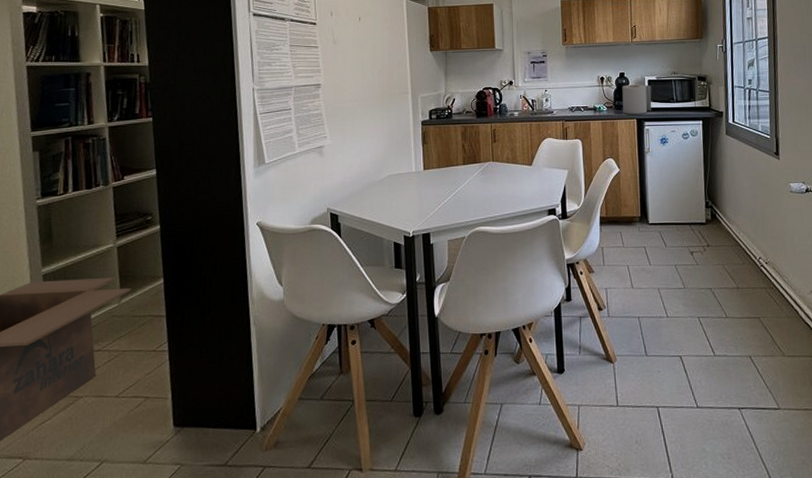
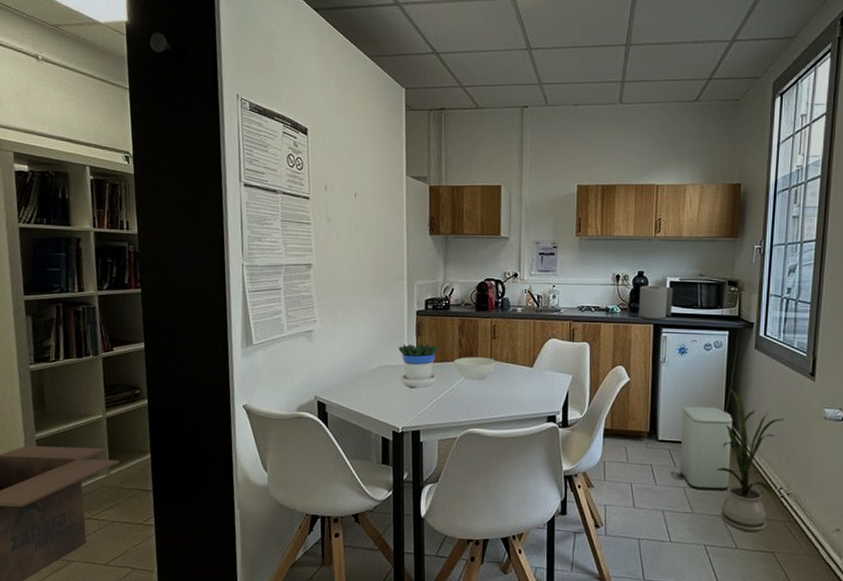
flowerpot: none [406,151,444,193] -> present [398,343,439,388]
bowl: none [458,160,498,181] -> present [453,357,497,380]
pedal bin: none [662,190,715,267] -> present [670,406,733,491]
house plant: none [702,172,757,301] -> present [716,389,785,532]

